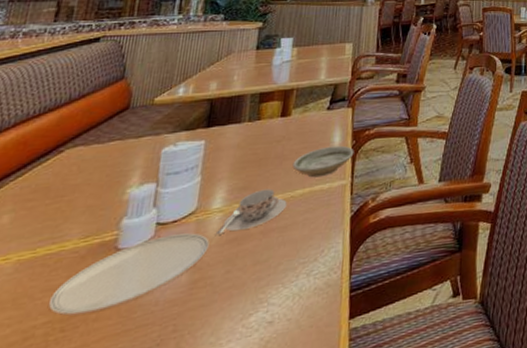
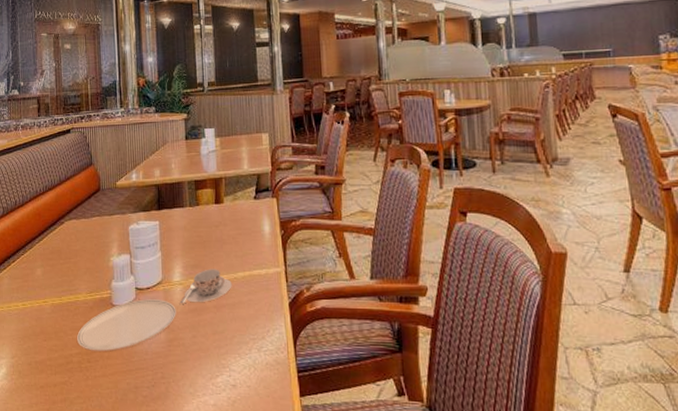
saucer: present [292,145,354,178] -> none [231,234,284,263]

